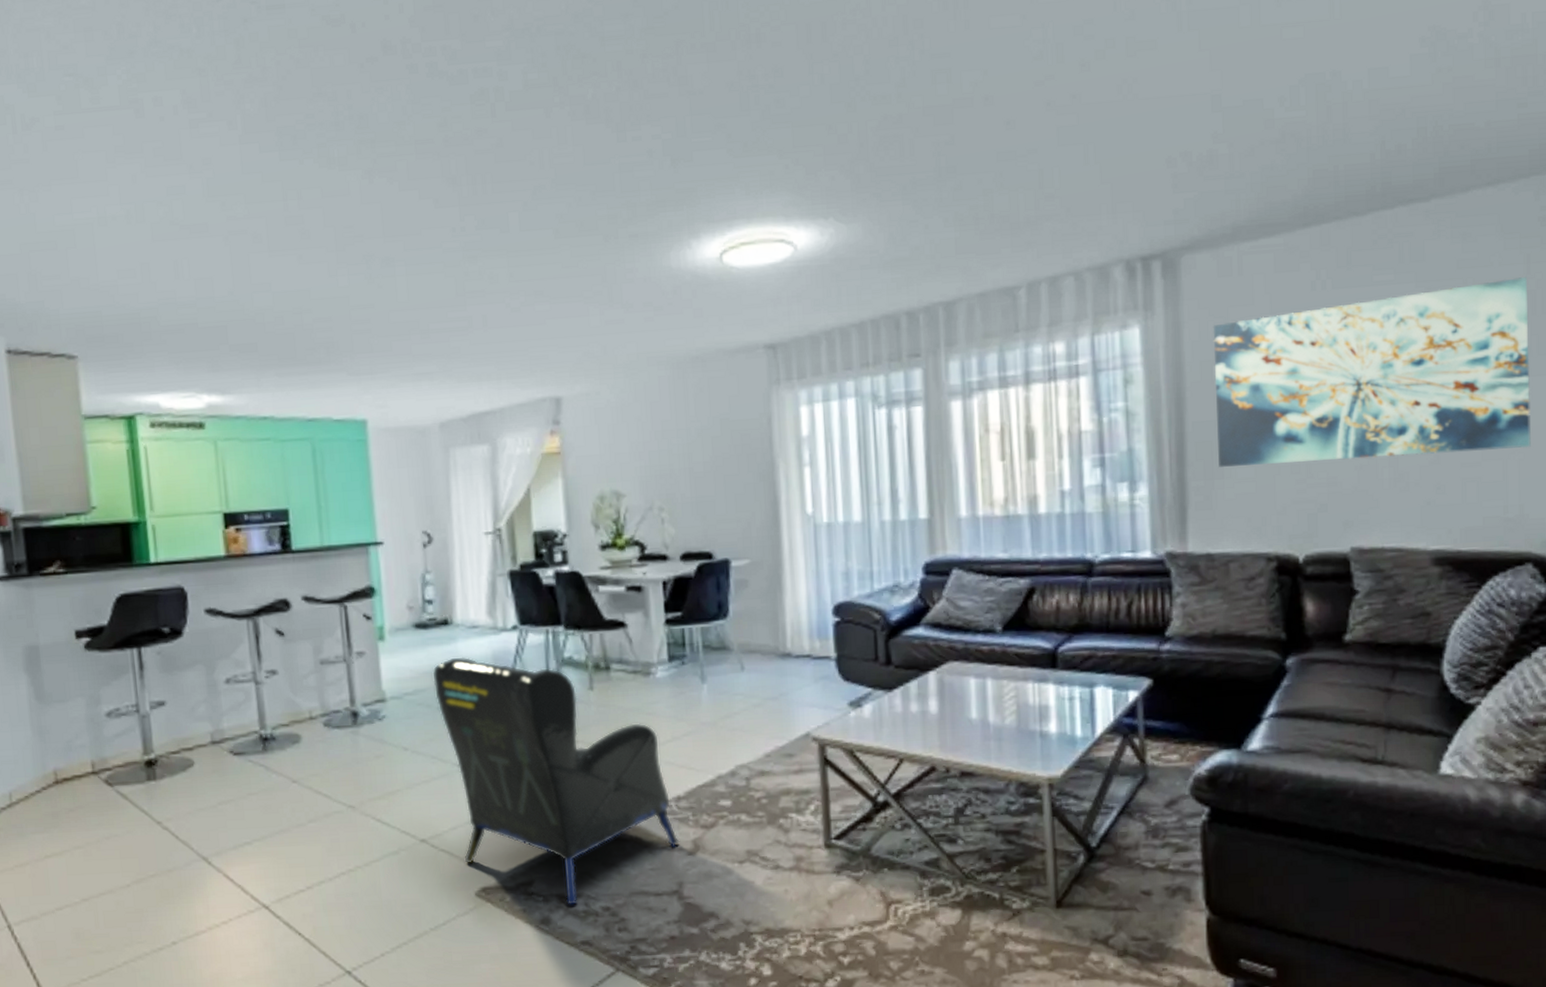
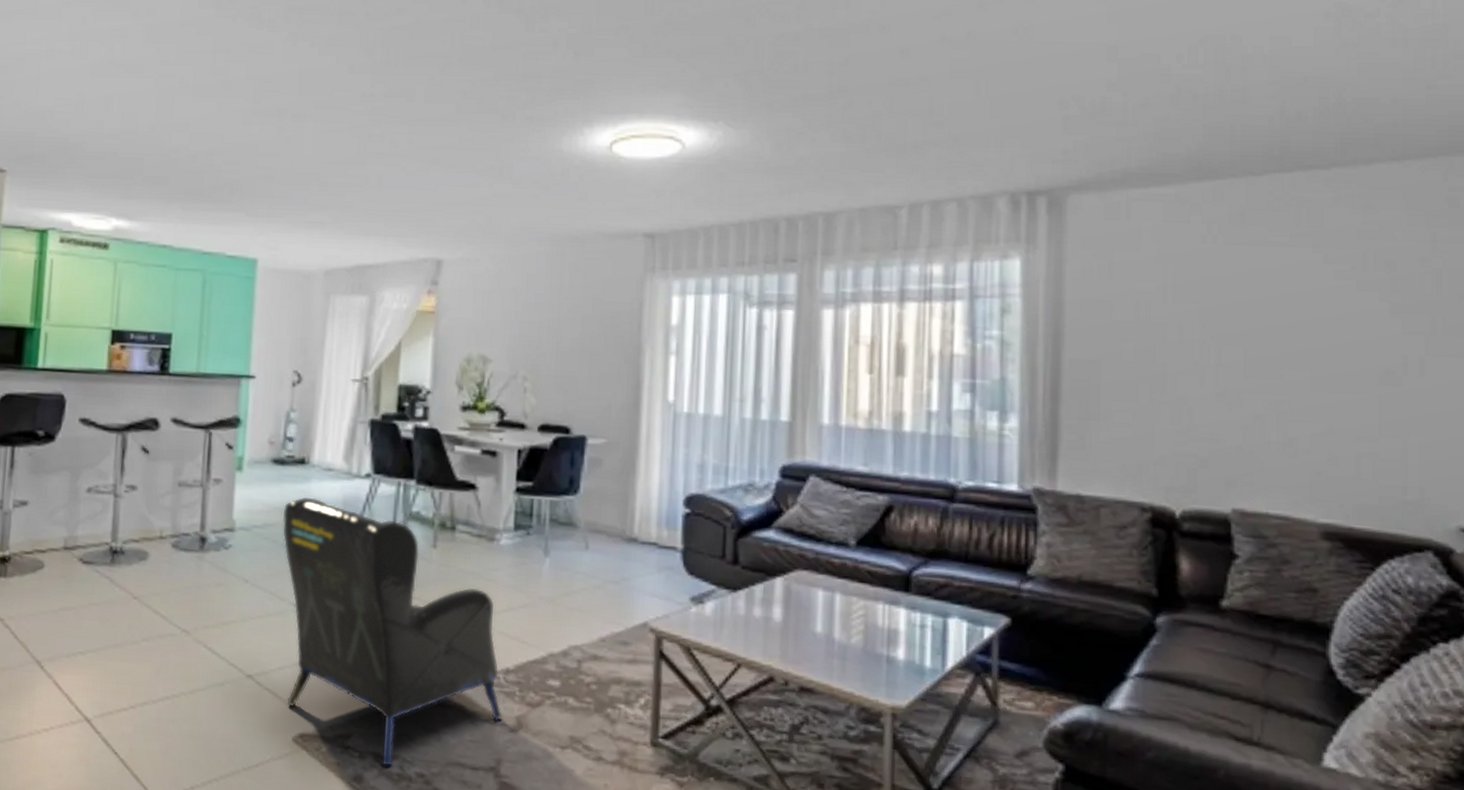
wall art: present [1213,277,1531,467] -> none [1095,254,1434,430]

